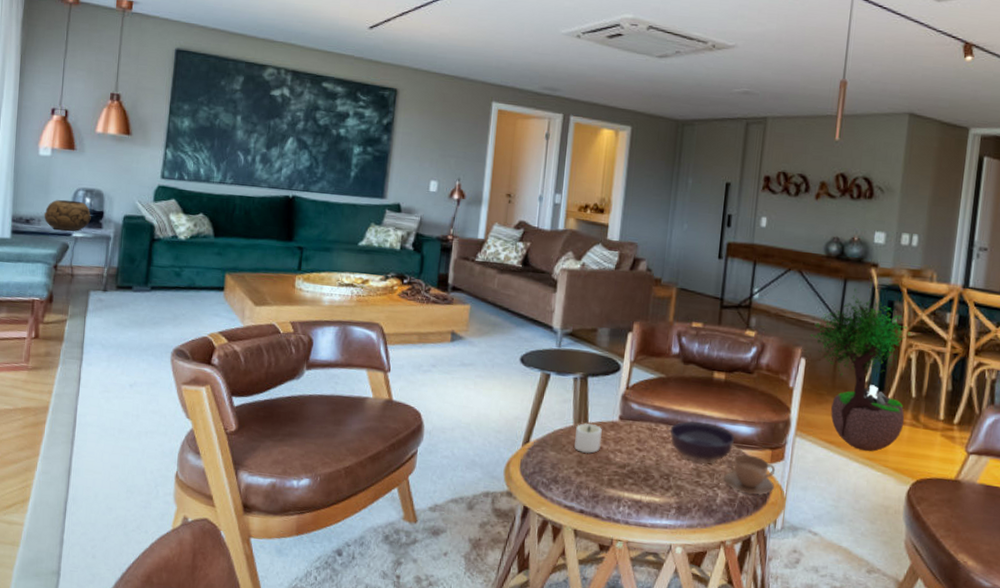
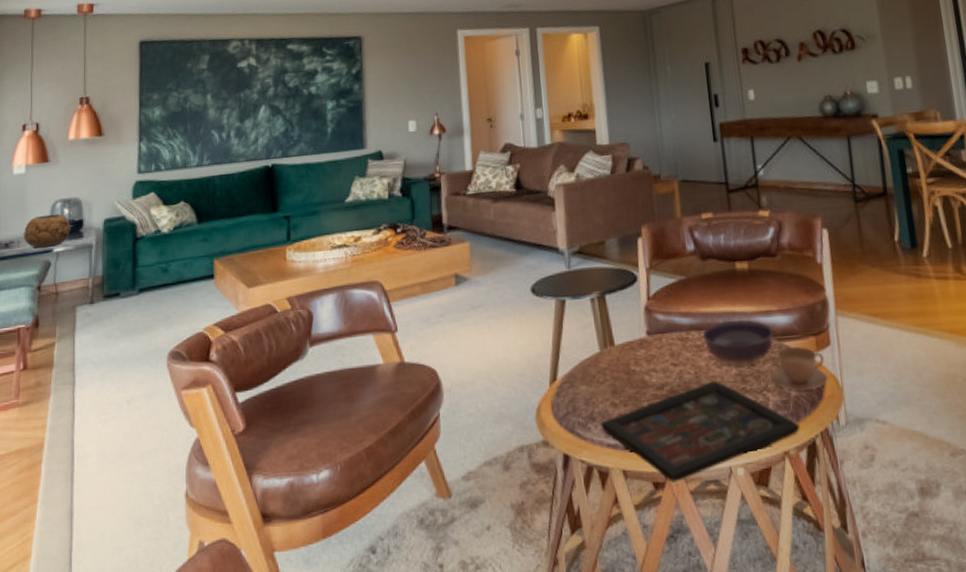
decorative tray: none [562,470,740,548] -> present [601,381,800,483]
candle: present [574,422,602,454] -> none [603,345,634,381]
potted tree: present [809,288,911,452] -> none [825,144,948,317]

